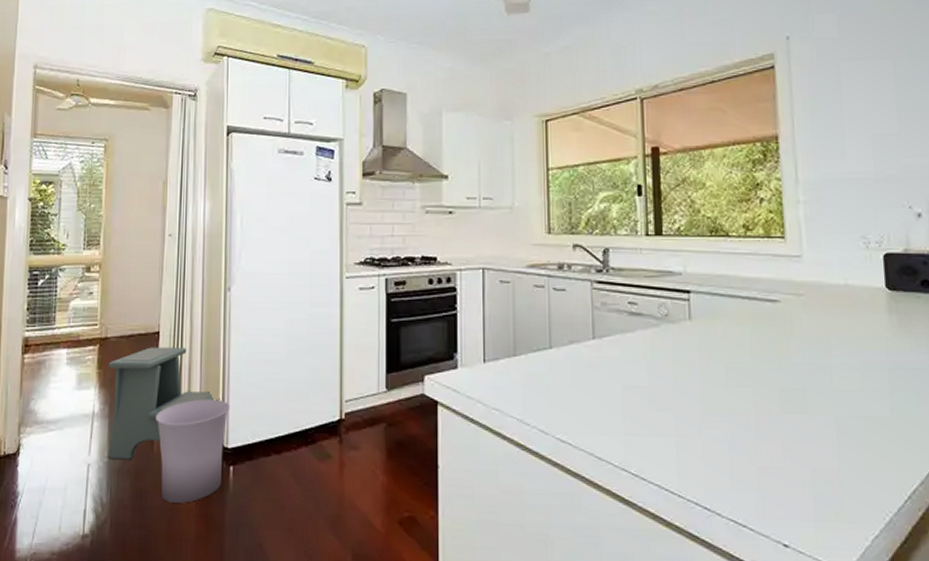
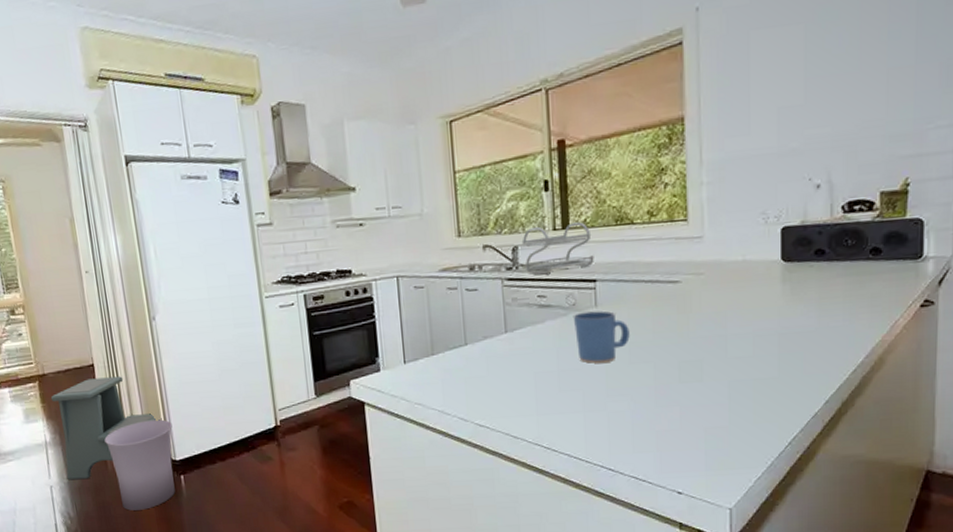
dish rack: none [613,229,688,280] -> present [521,222,594,275]
mug: none [666,324,726,382] -> present [574,310,630,363]

